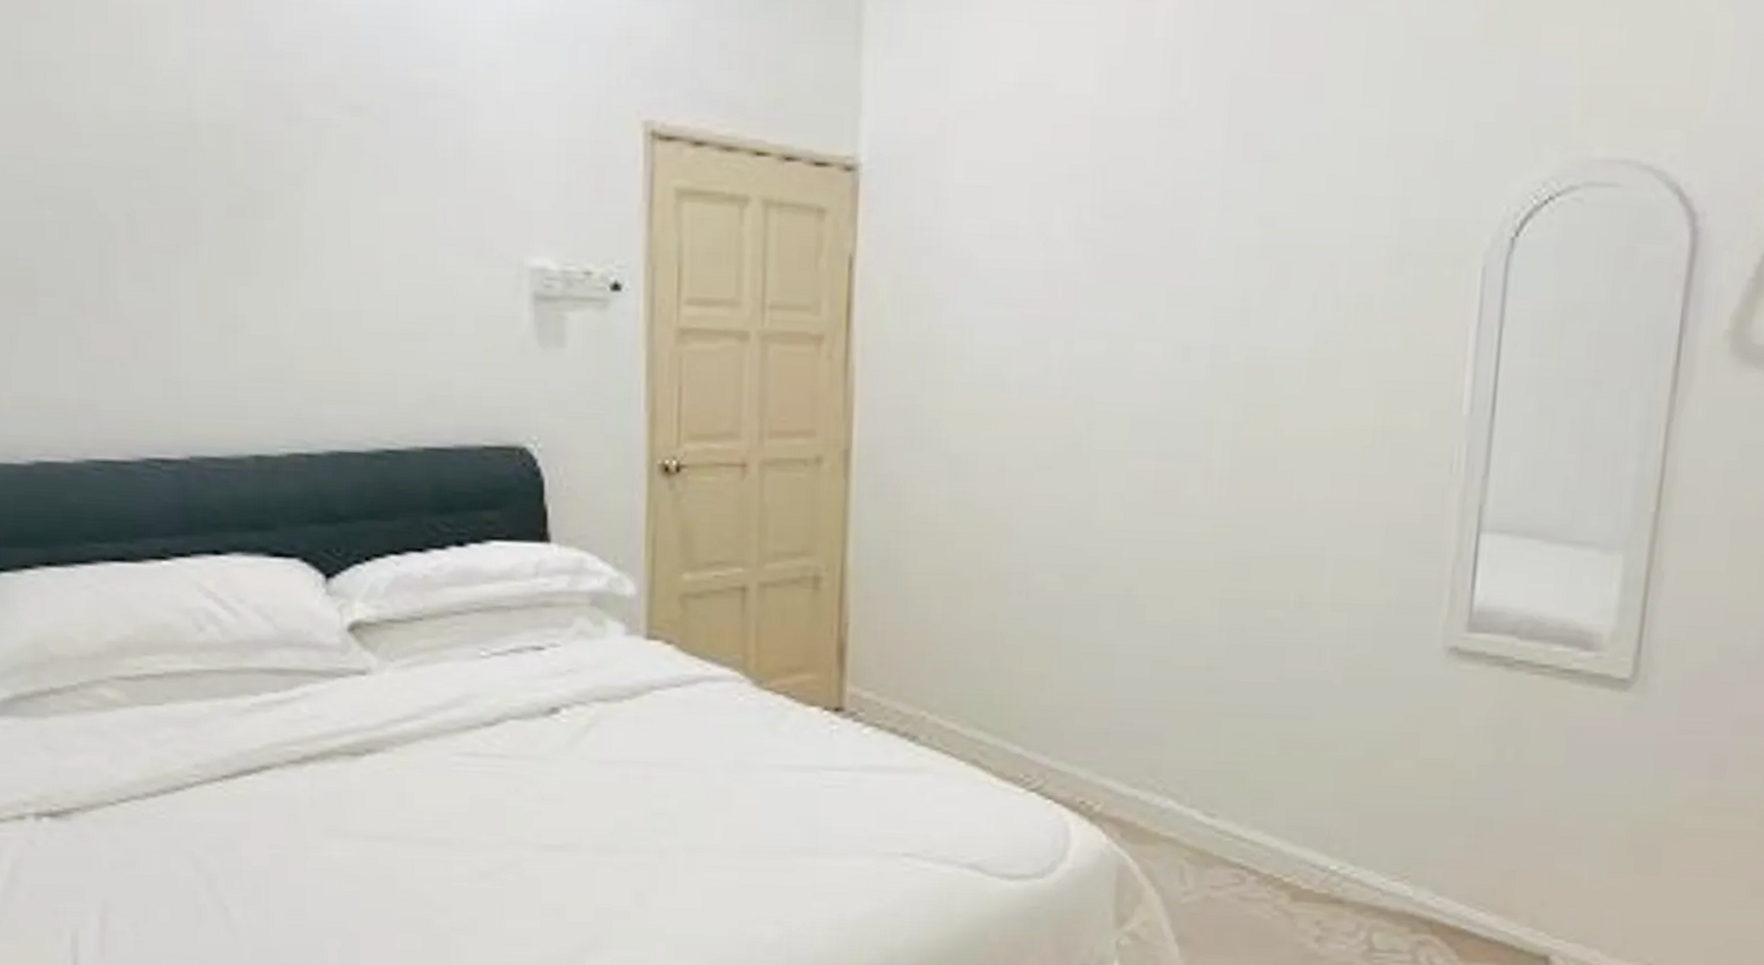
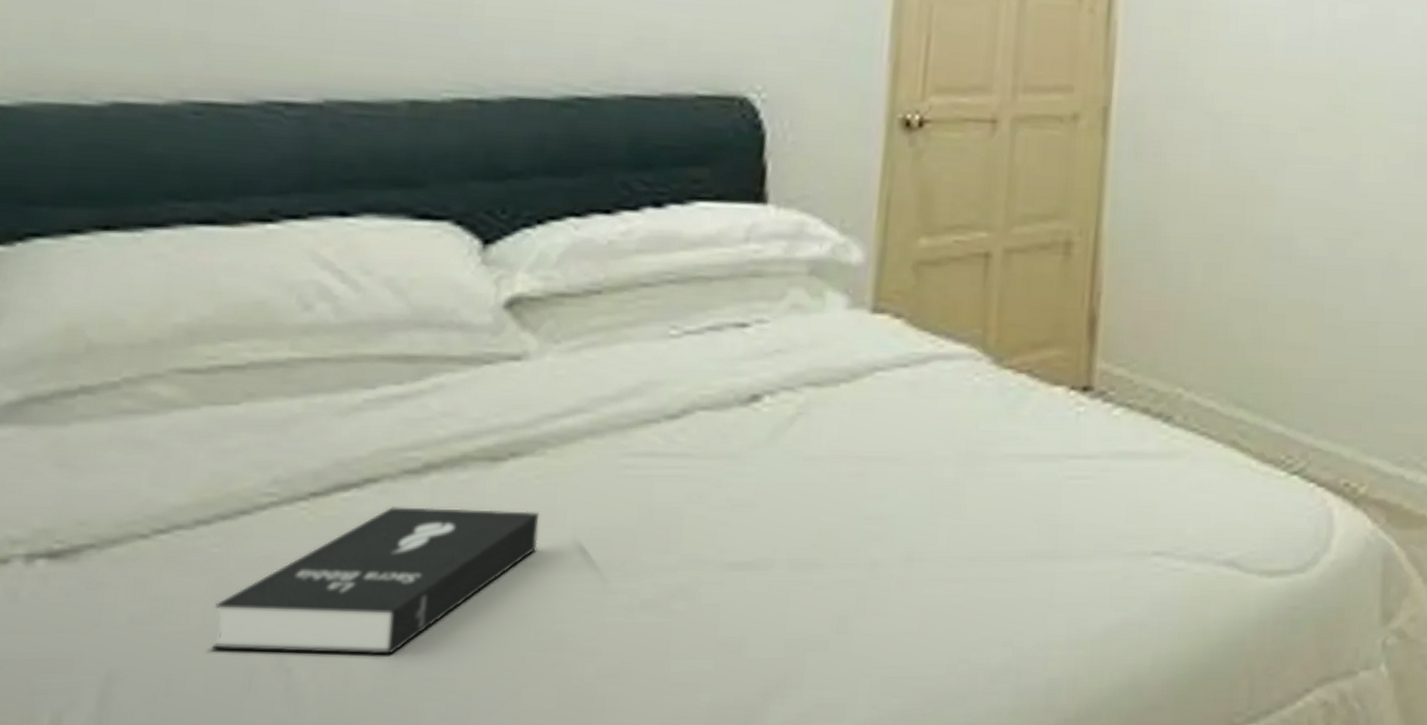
booklet: none [168,789,395,902] -> present [212,507,540,655]

